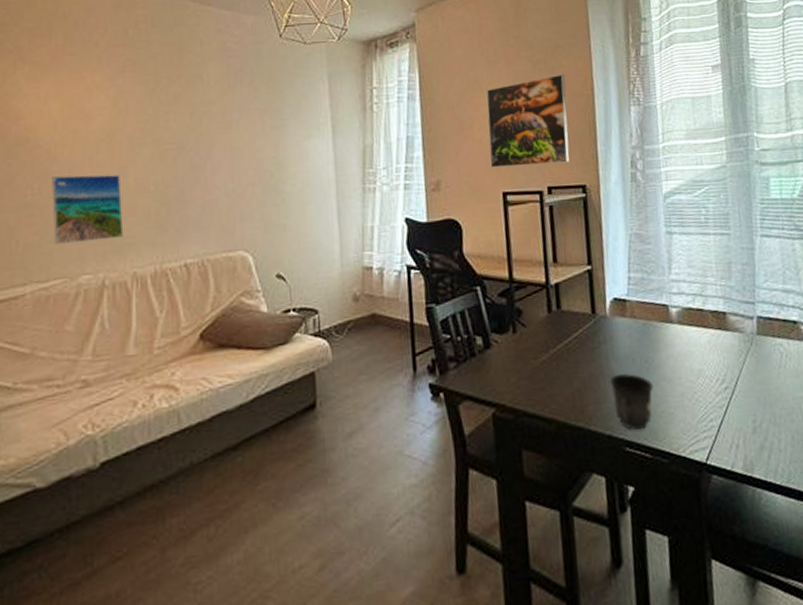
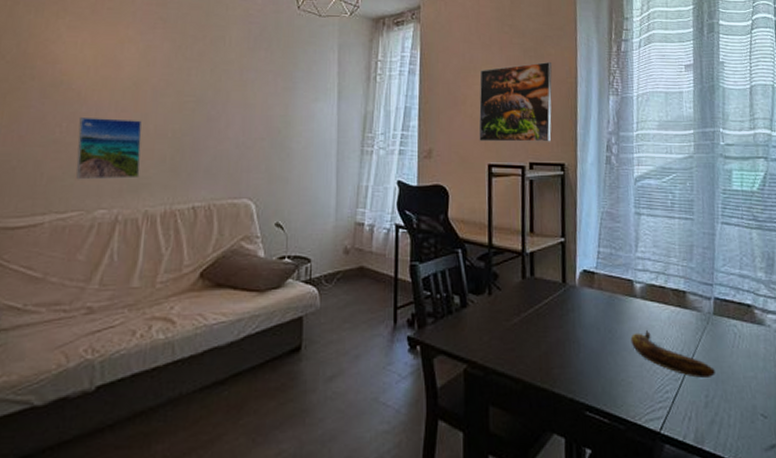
mug: present [609,374,654,430] -> none [574,342,615,395]
banana: none [669,356,762,404] -> present [630,329,715,379]

